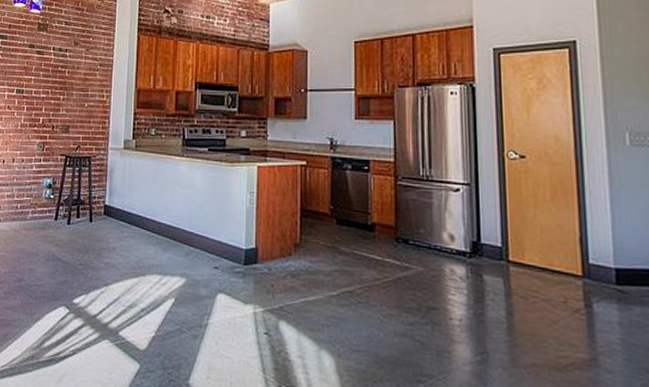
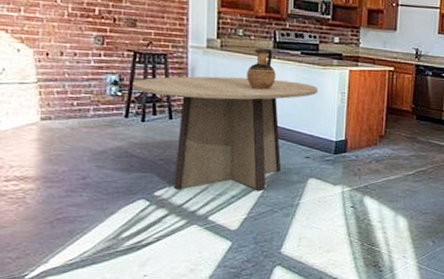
dining table: none [62,177,226,306] -> present [132,76,319,191]
ceramic jug: none [157,146,185,191] -> present [246,47,276,90]

